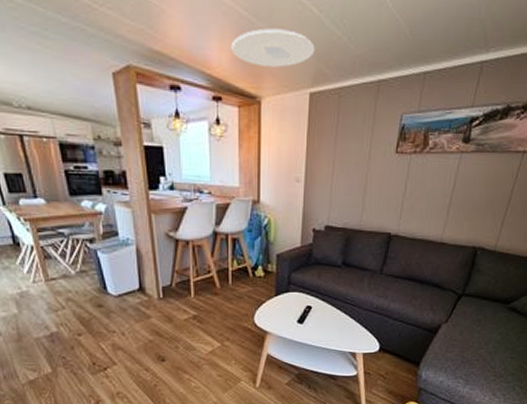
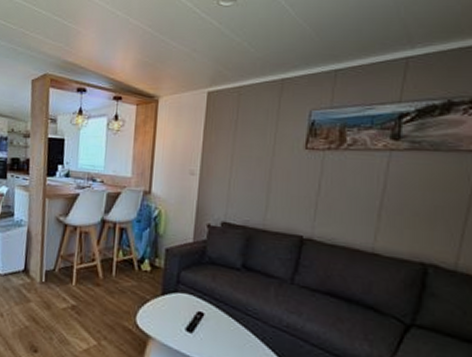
ceiling light: present [232,28,315,67] -> none [134,39,214,71]

